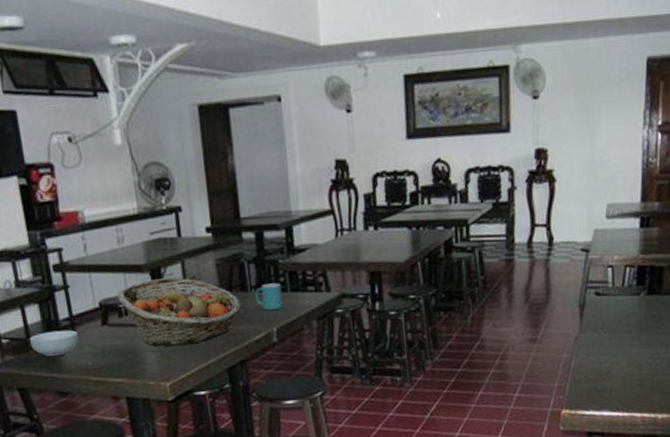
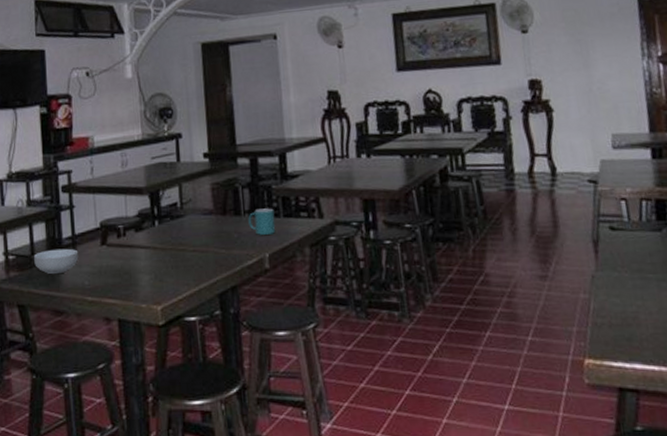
fruit basket: present [117,277,241,347] -> none [118,200,234,269]

